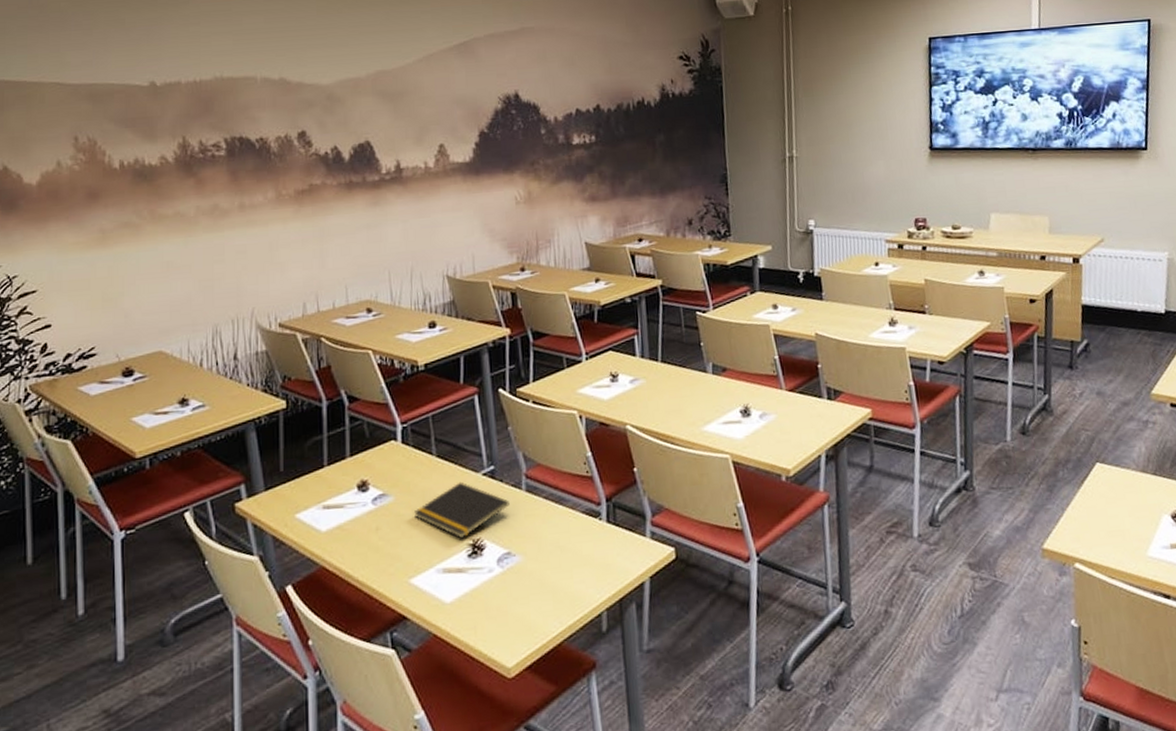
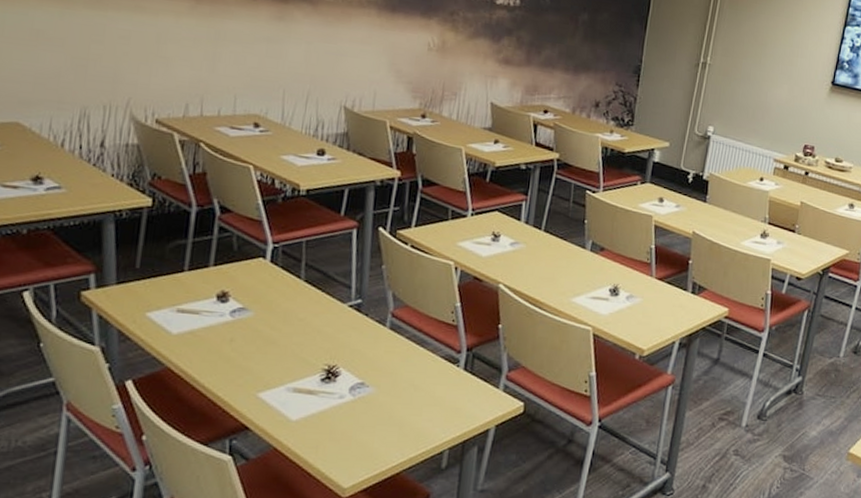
notepad: present [414,481,510,539] -> none [272,309,372,363]

